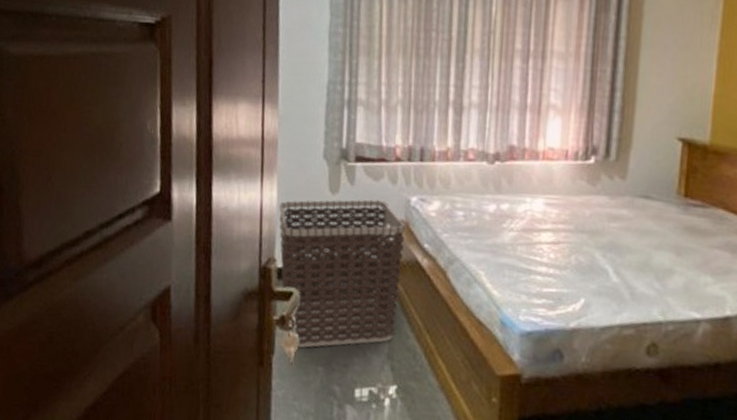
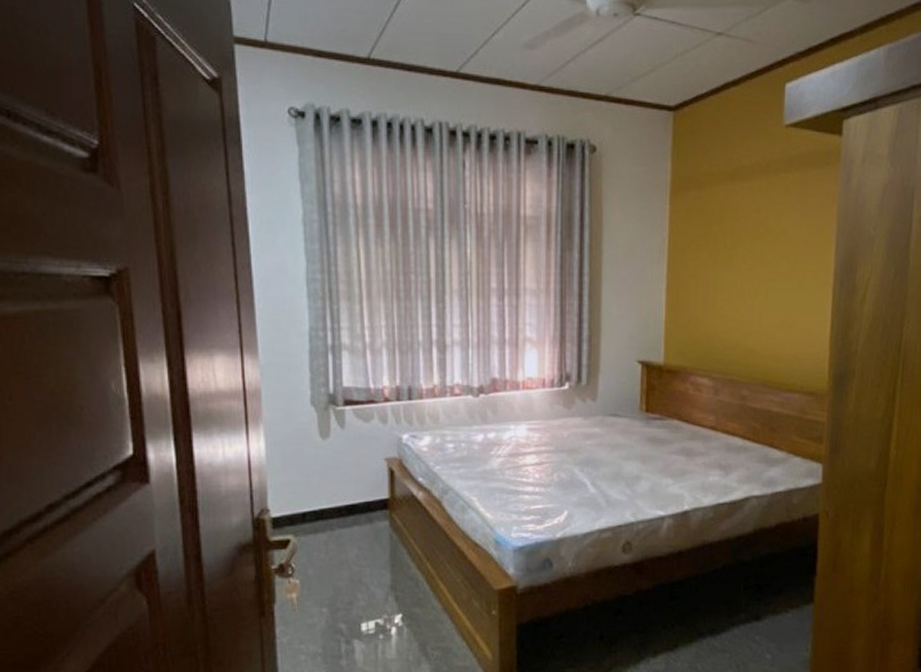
clothes hamper: present [279,199,405,348] -> none [268,441,400,593]

